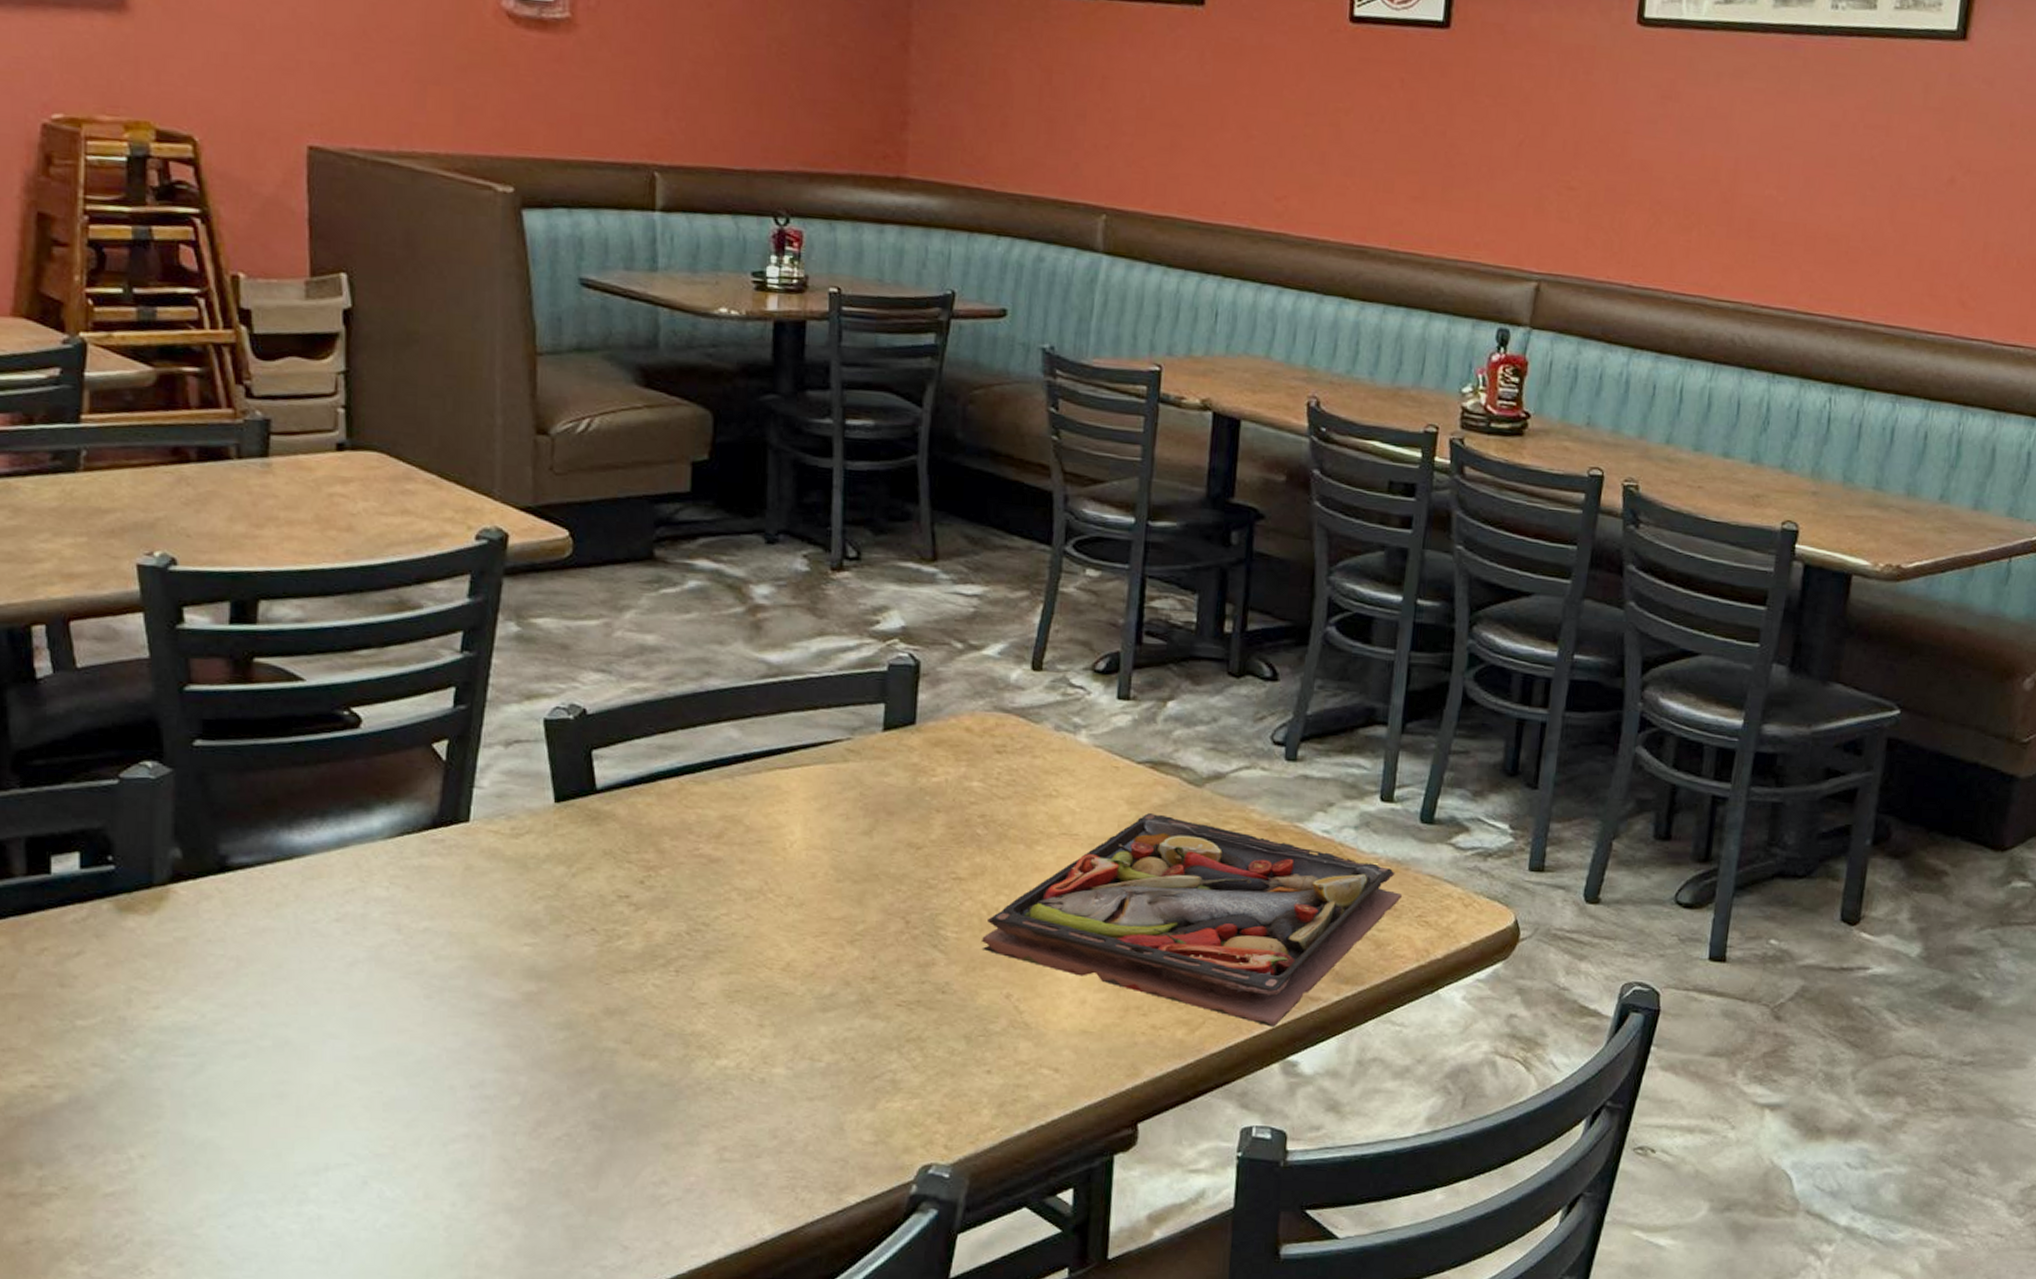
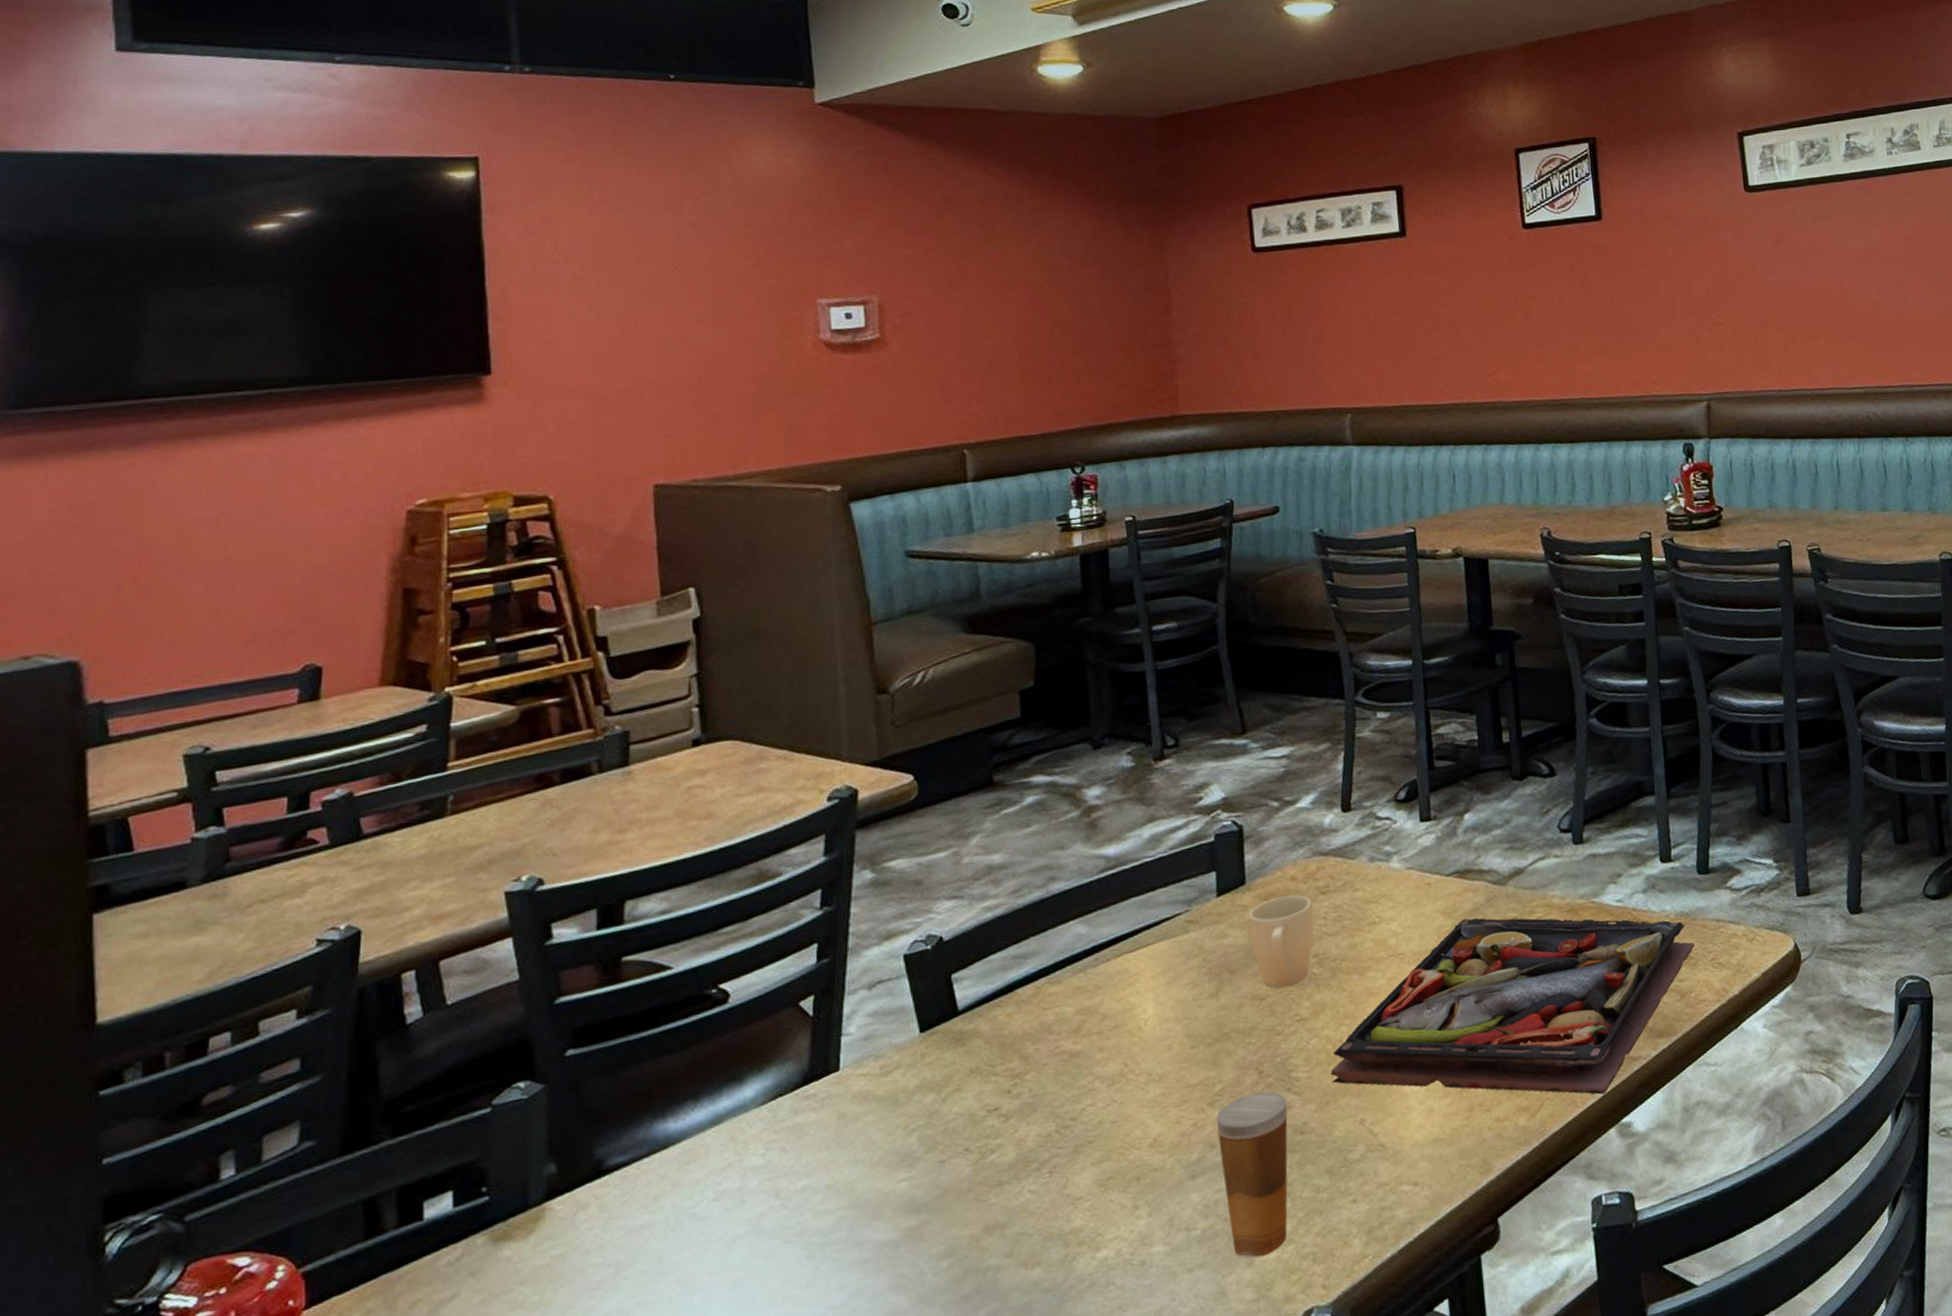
beverage cup: none [854,941,931,1104] -> present [1216,1091,1288,1259]
mug: none [913,745,986,841] -> present [1248,895,1314,988]

